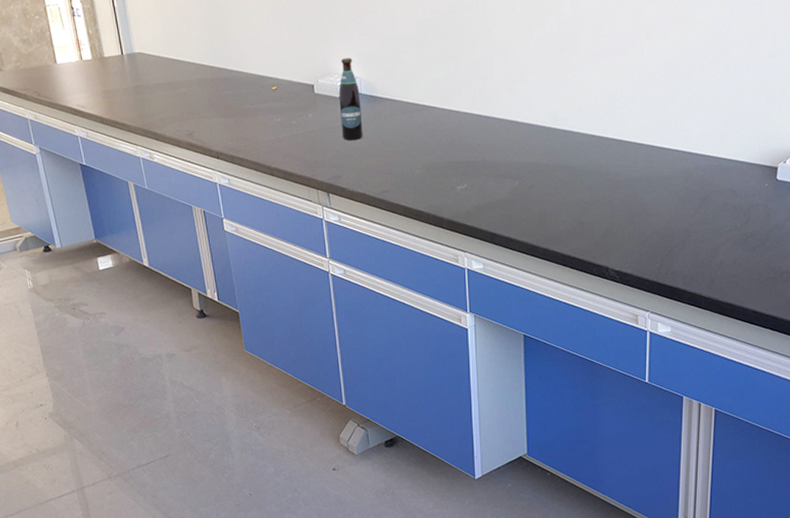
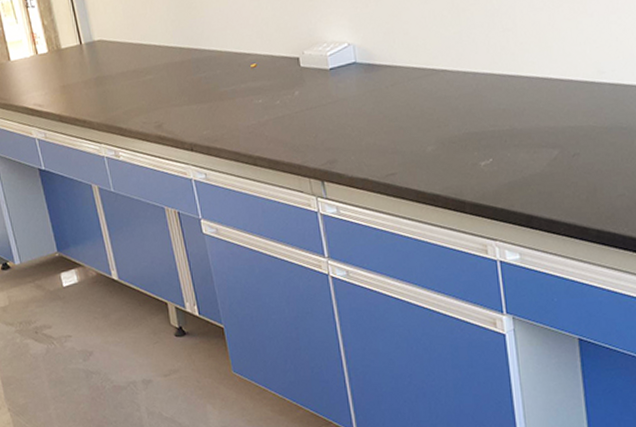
bottle: present [339,58,363,140] -> none [329,22,361,118]

